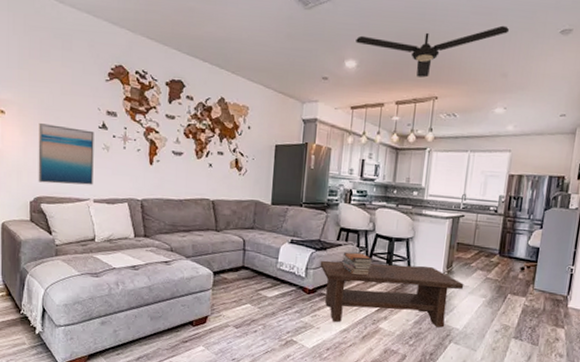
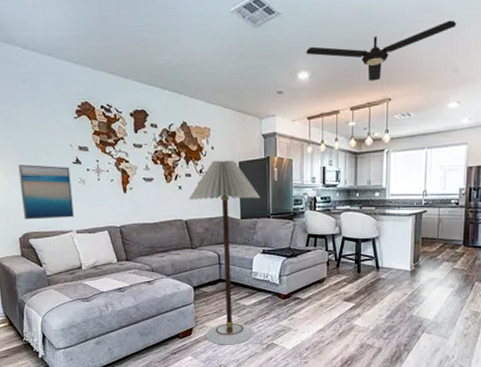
floor lamp: none [219,140,295,338] -> present [189,160,261,345]
coffee table: present [320,260,464,328] -> none [292,262,432,324]
book stack: present [342,251,374,275] -> none [313,256,342,278]

